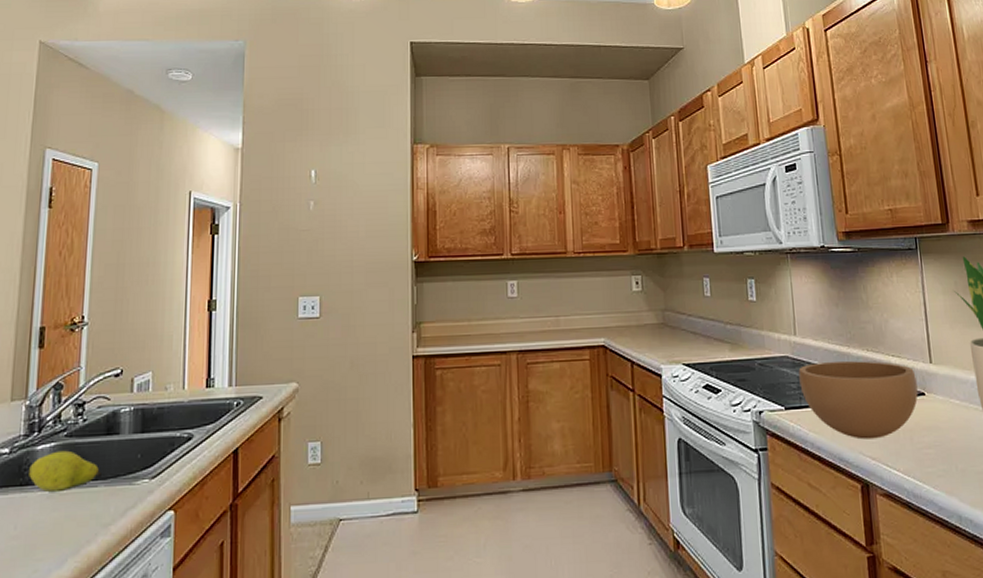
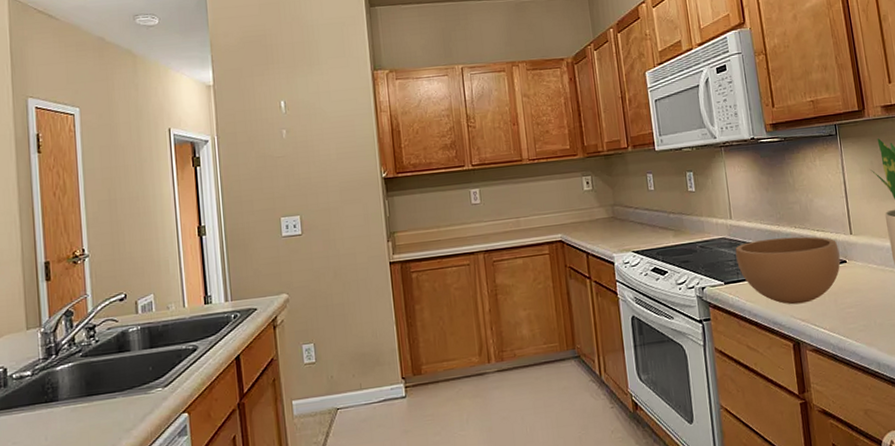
fruit: present [29,450,102,493] -> none [52,368,118,406]

